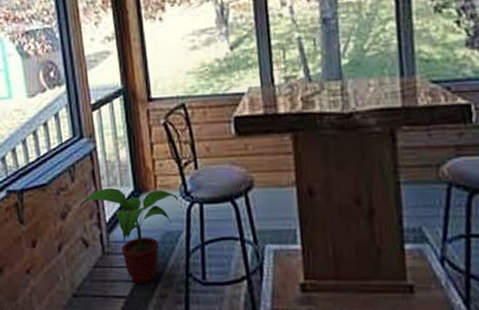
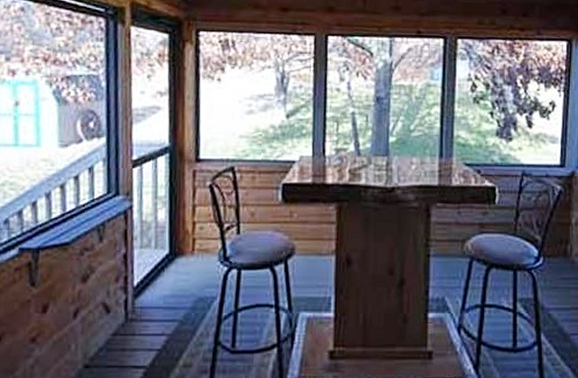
potted plant: present [78,187,178,284] -> none [103,249,215,352]

